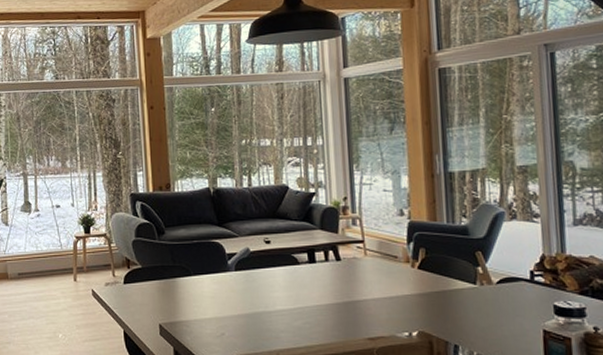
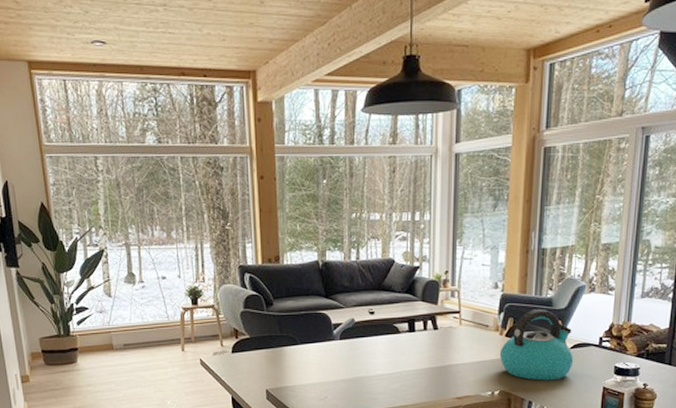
kettle: none [413,239,503,321] -> present [499,309,574,381]

